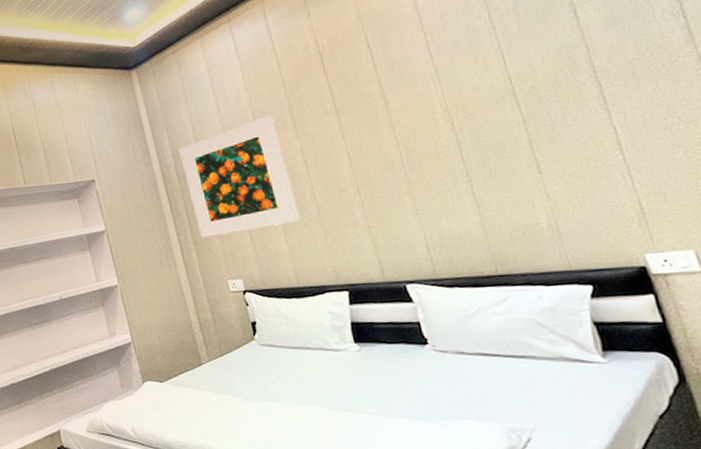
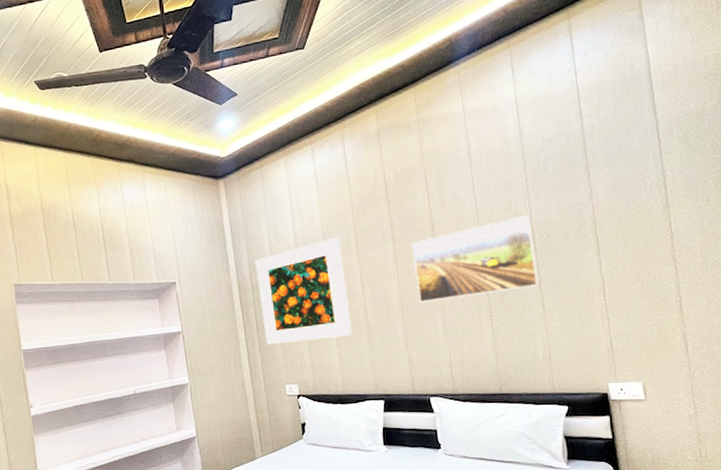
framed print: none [358,66,530,178] -> present [411,215,540,303]

